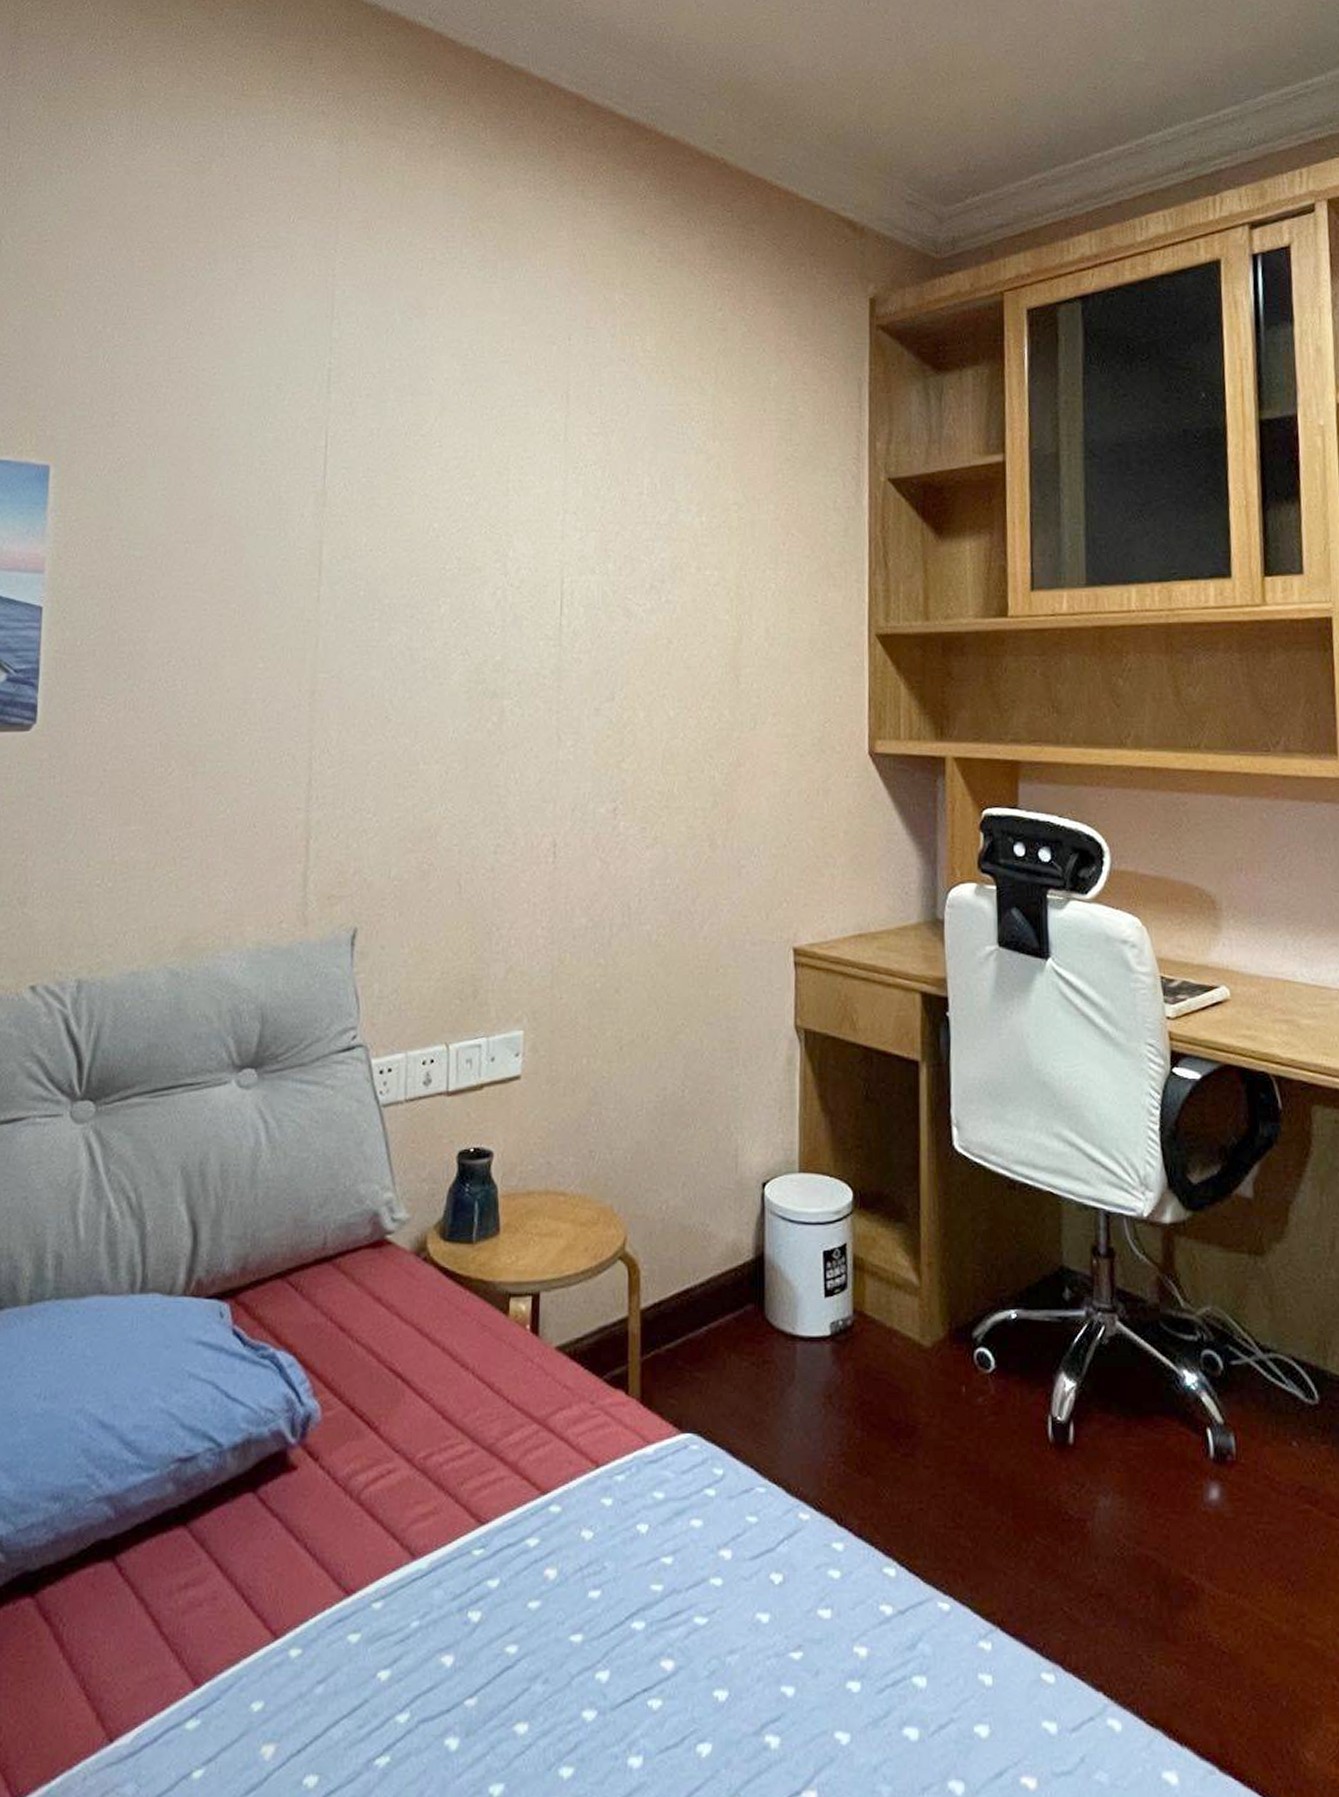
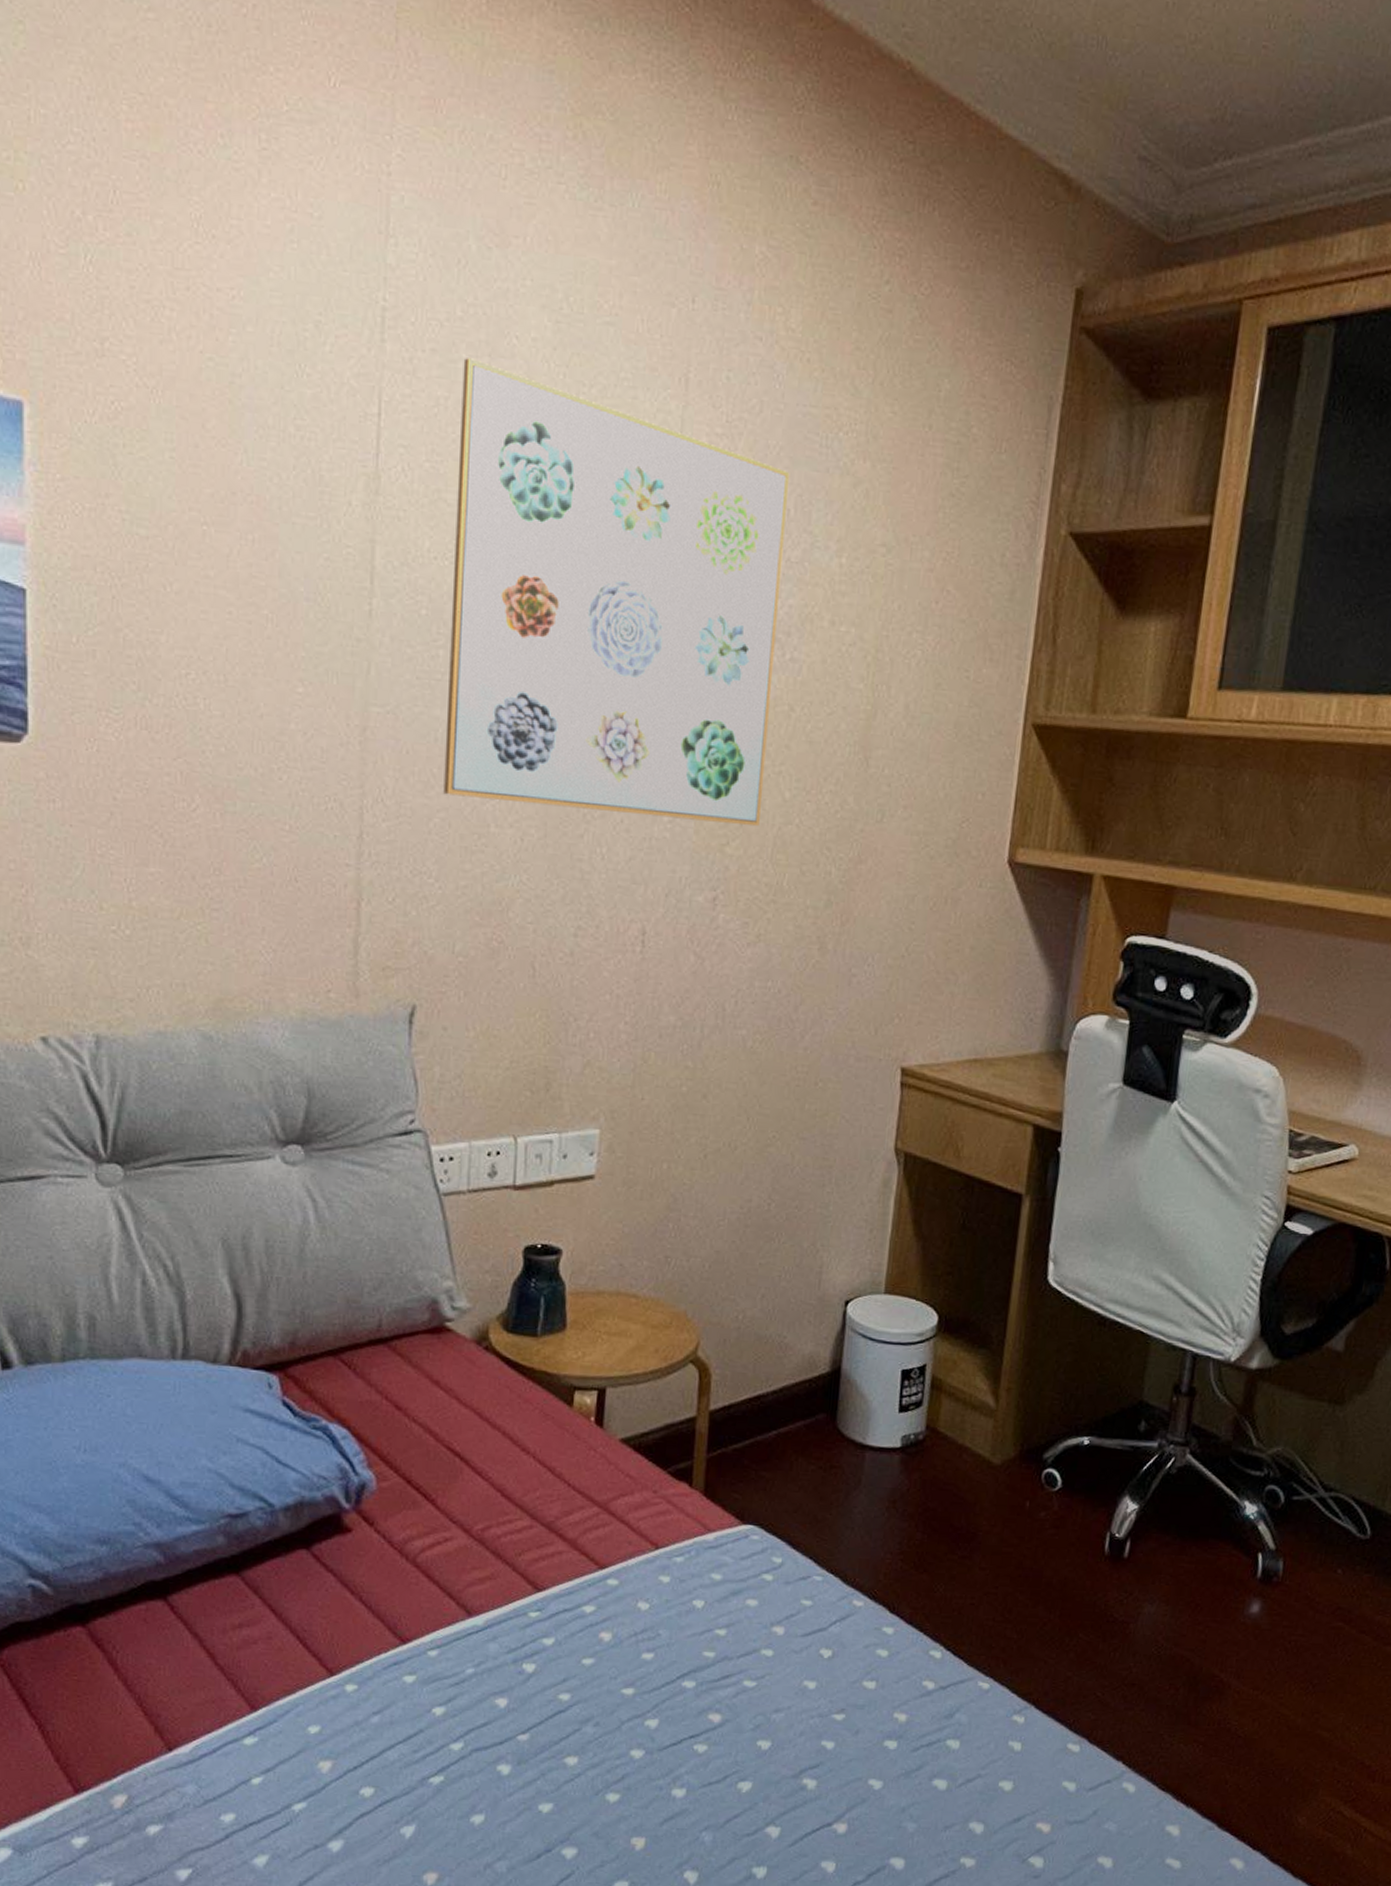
wall art: none [379,398,655,743] -> present [443,358,790,827]

